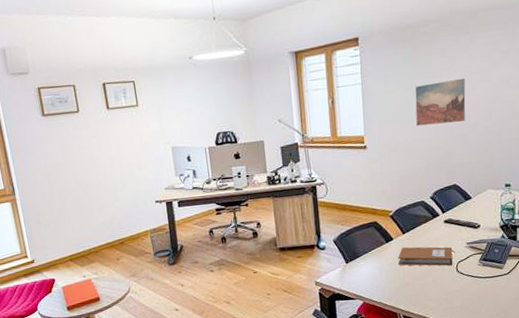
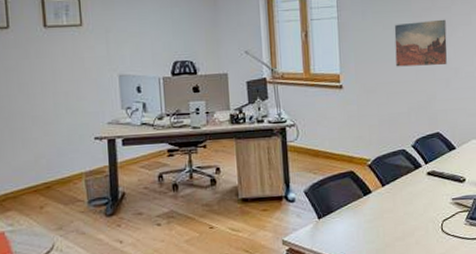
notebook: present [398,246,455,266] -> none [377,201,439,225]

